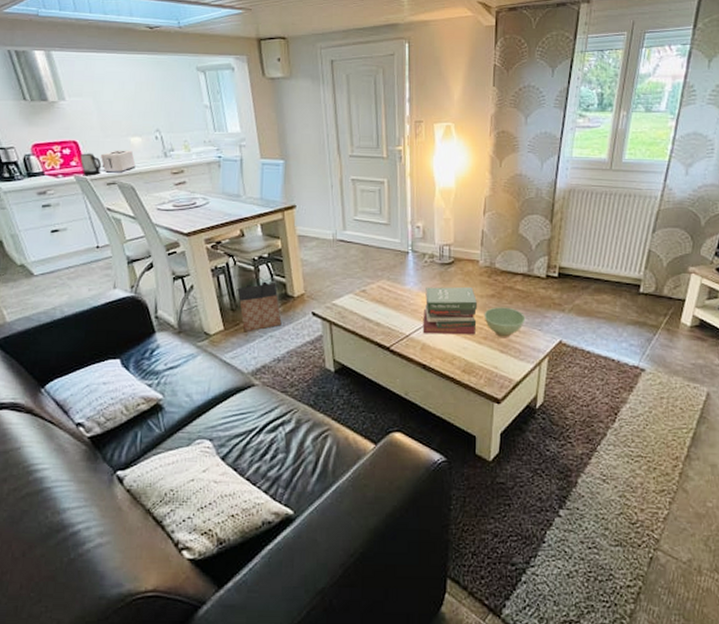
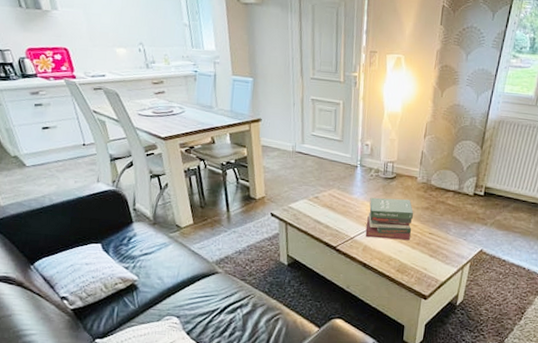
kettle: present [80,153,102,176] -> none [70,59,90,81]
toaster: present [101,150,136,173] -> none [89,58,120,80]
bag: present [237,281,282,332] -> none [206,184,244,227]
bowl: present [484,307,526,338] -> none [418,218,454,245]

